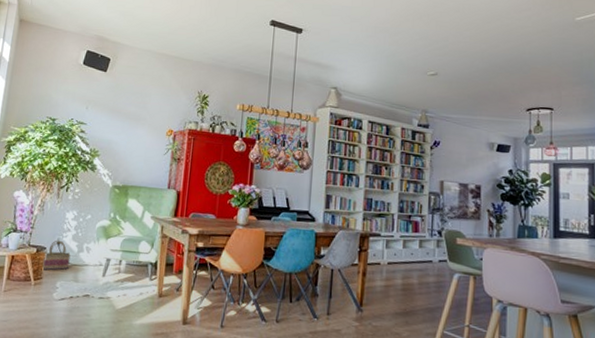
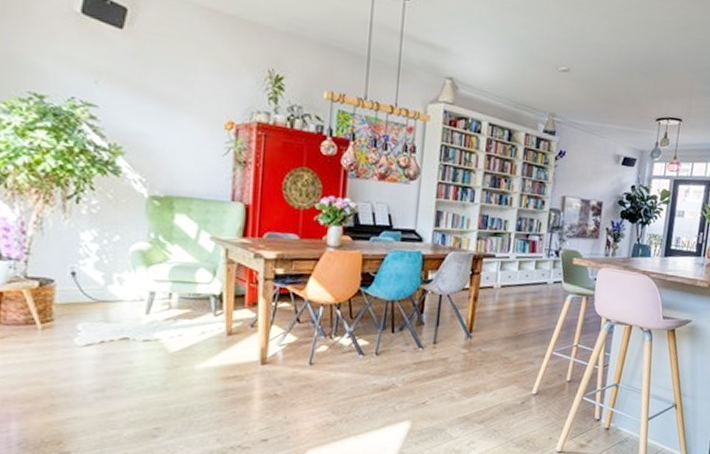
basket: present [42,240,71,271] -> none [52,269,94,310]

